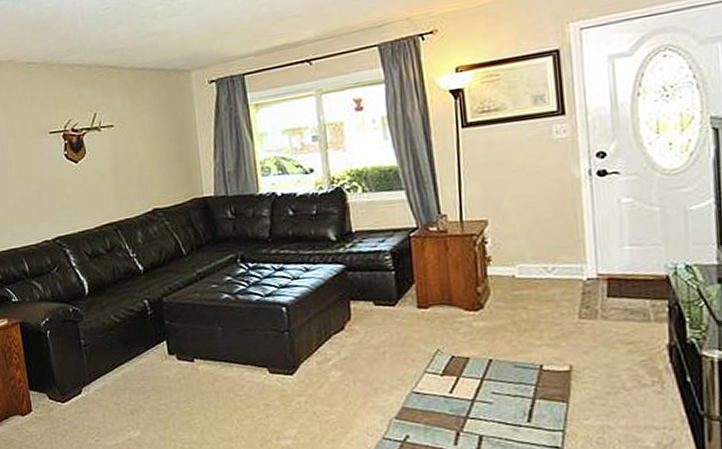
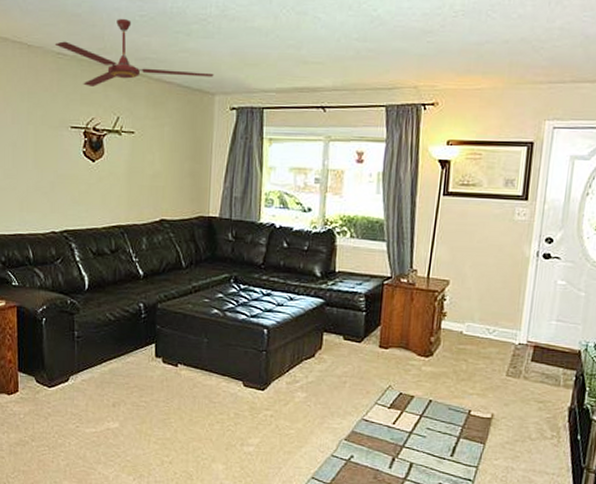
ceiling fan: none [23,16,187,89] -> present [54,19,214,87]

